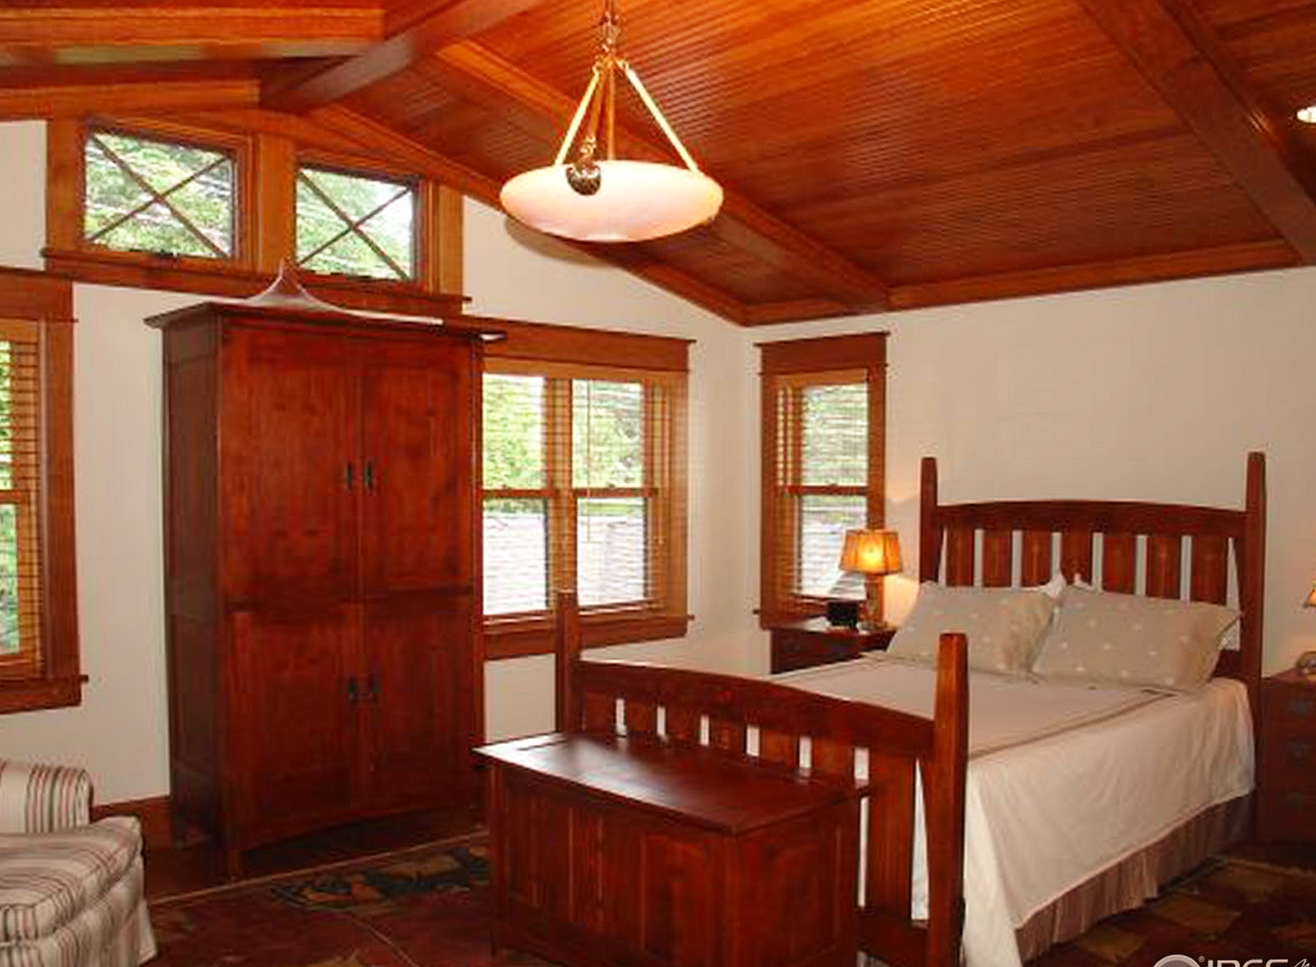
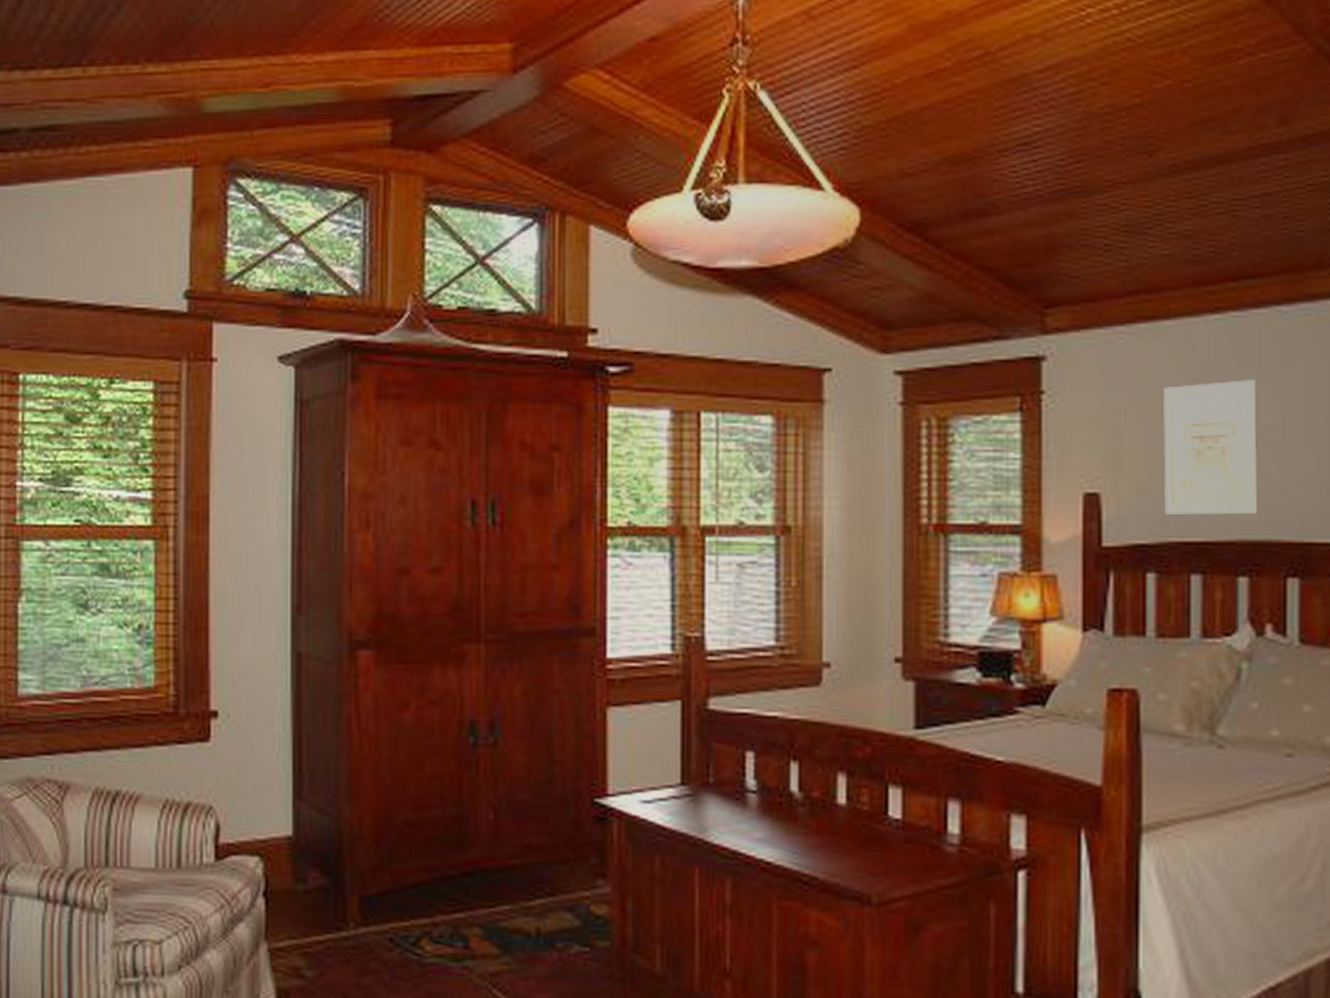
wall art: none [991,356,1072,477] -> present [1163,380,1259,515]

